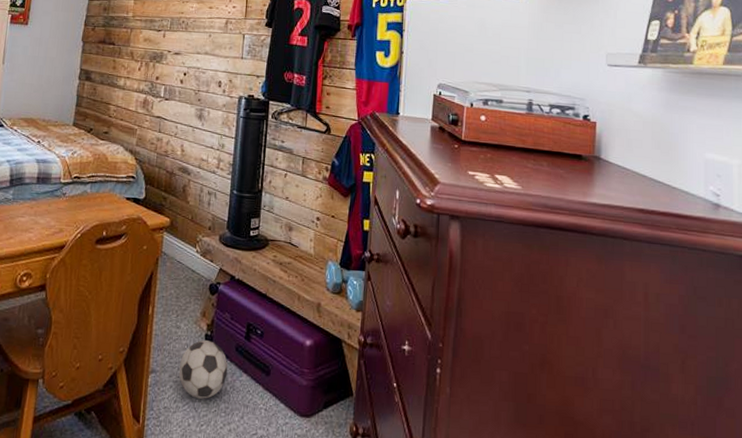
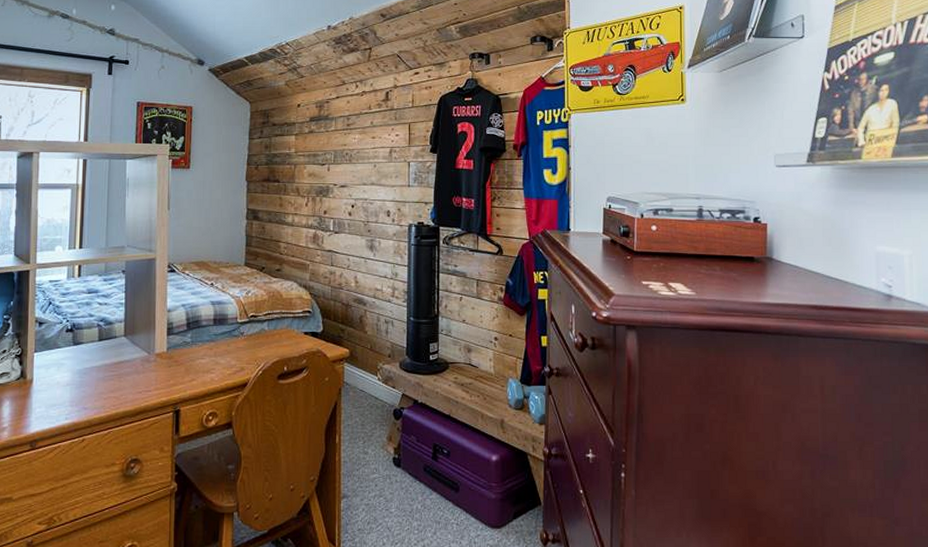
soccer ball: present [179,340,228,399] -> none [370,463,418,519]

